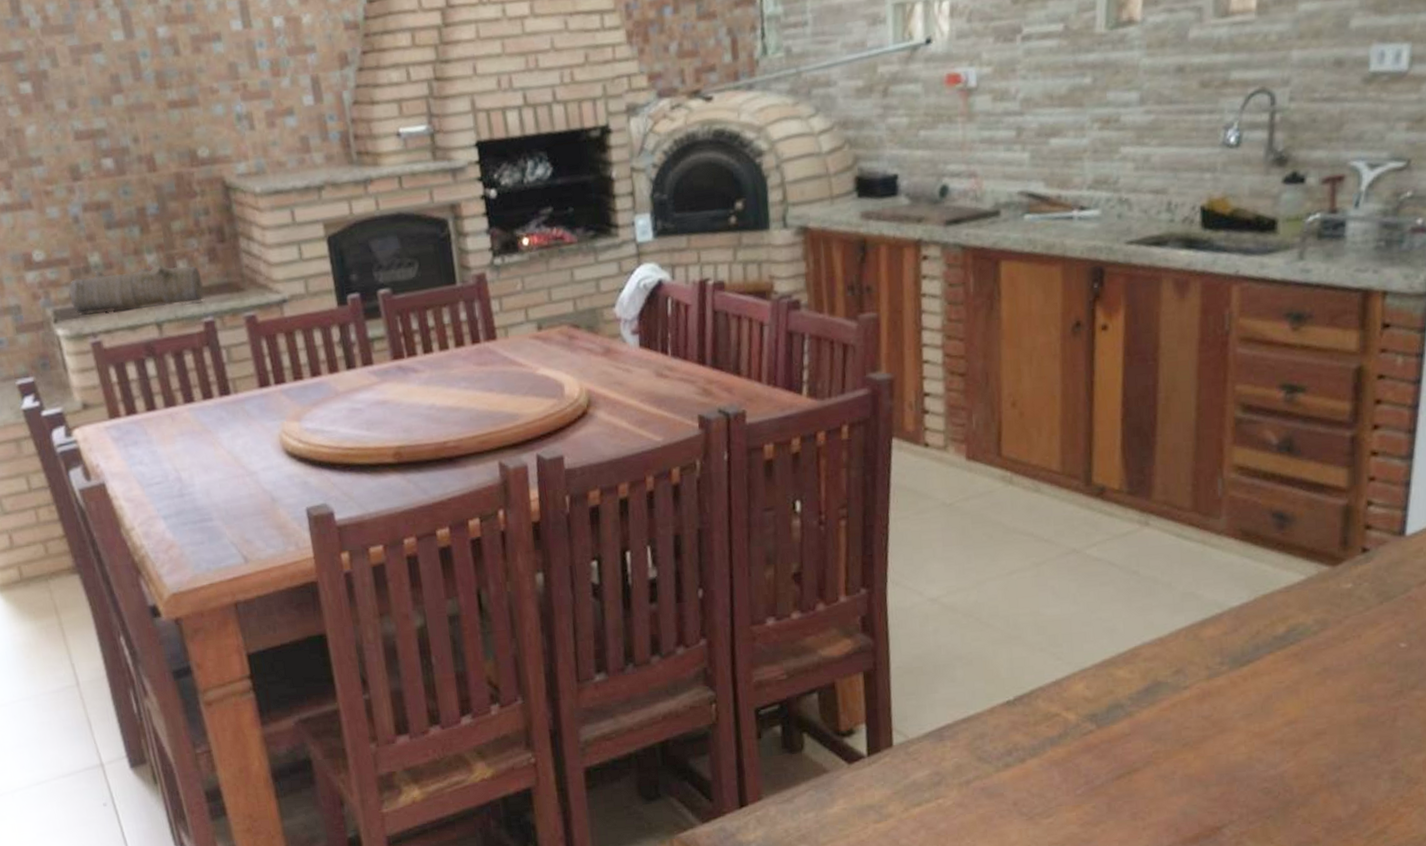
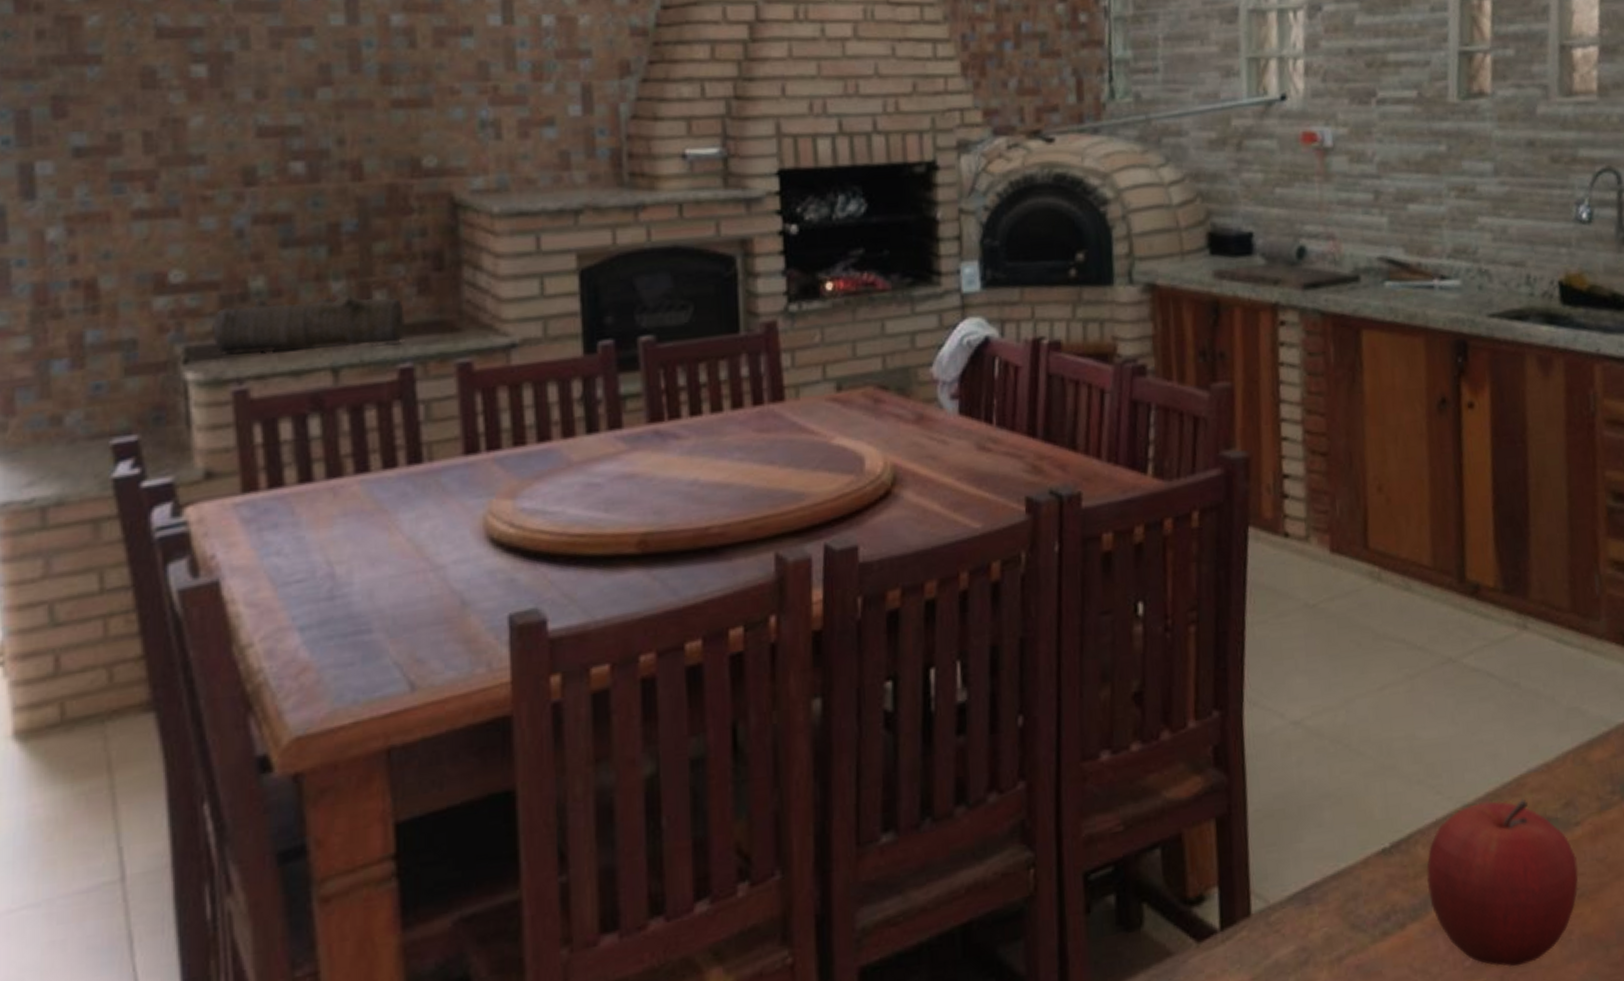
fruit: none [1045,665,1184,796] -> present [1426,798,1579,967]

